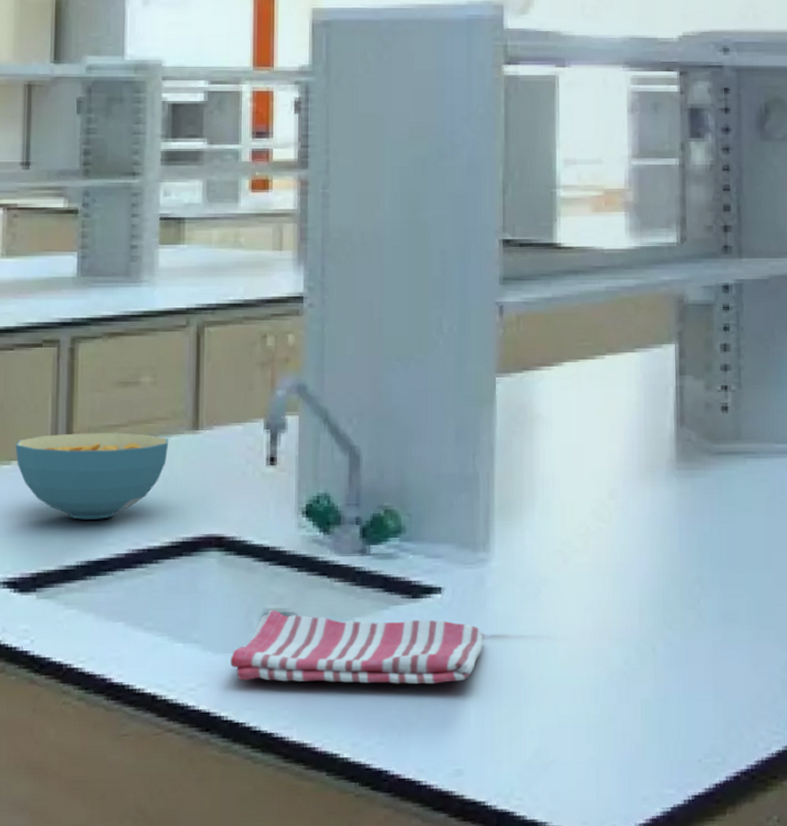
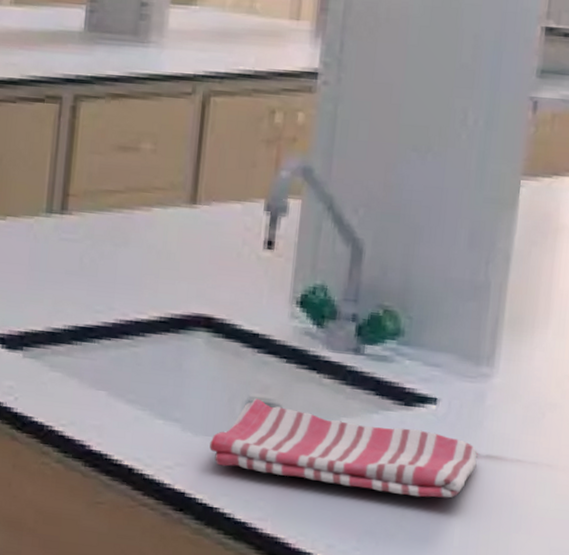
cereal bowl: present [15,432,169,520] -> none [11,193,165,286]

